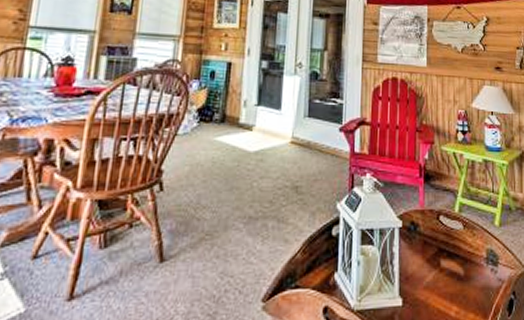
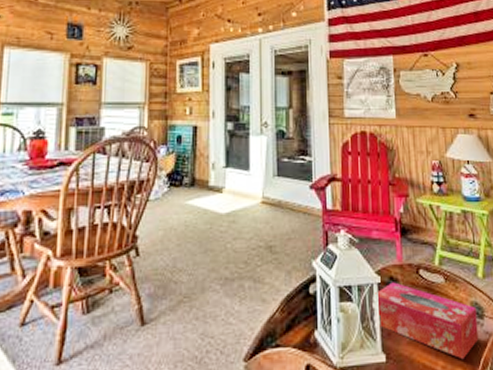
tissue box: none [396,227,492,306] -> present [375,282,479,360]

